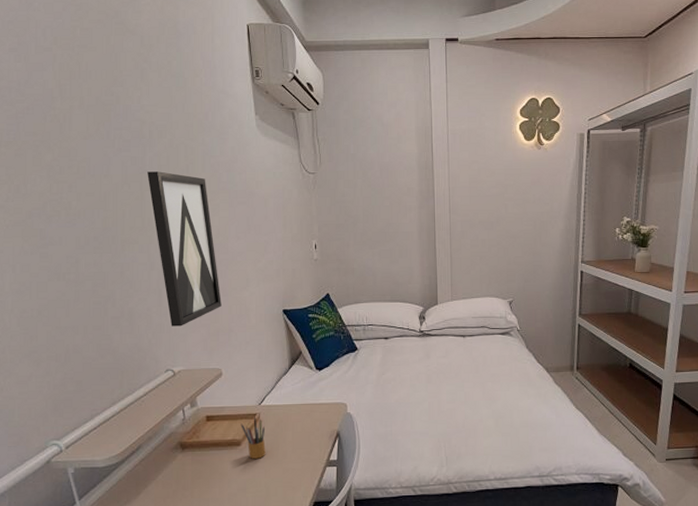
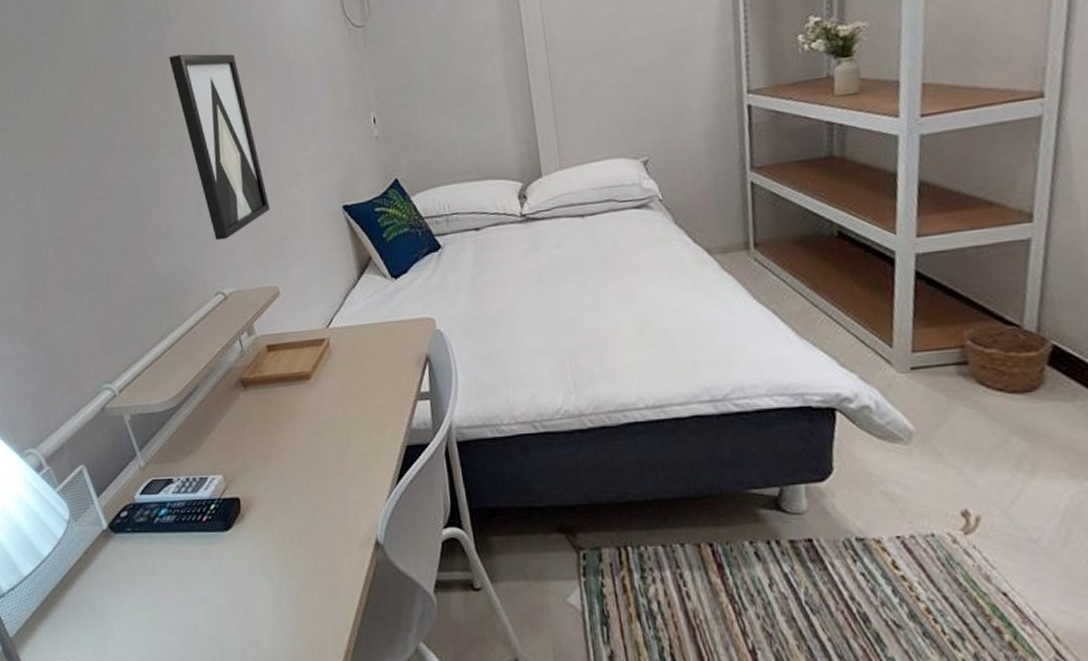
pencil box: present [241,415,266,459] -> none [307,340,341,395]

